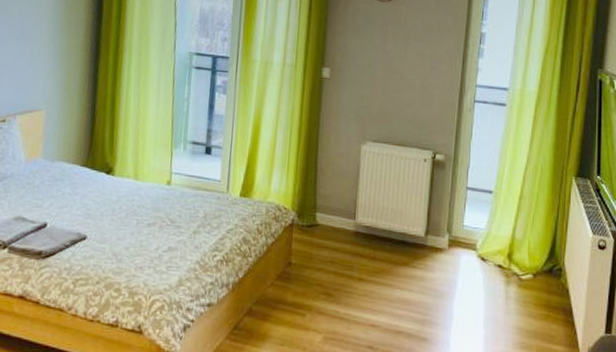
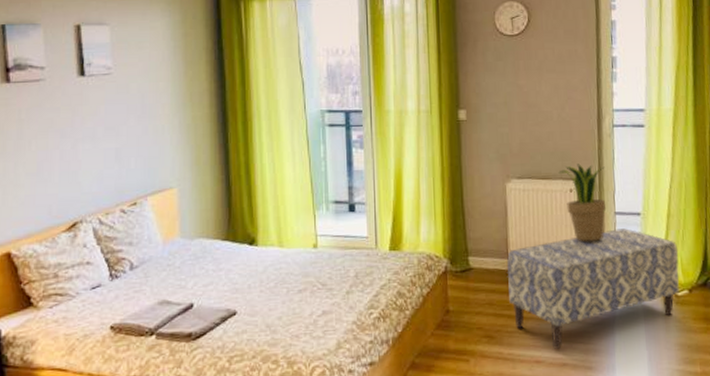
bench: none [351,204,526,316] -> present [506,228,679,349]
potted plant: none [414,134,462,213] -> present [558,164,607,241]

